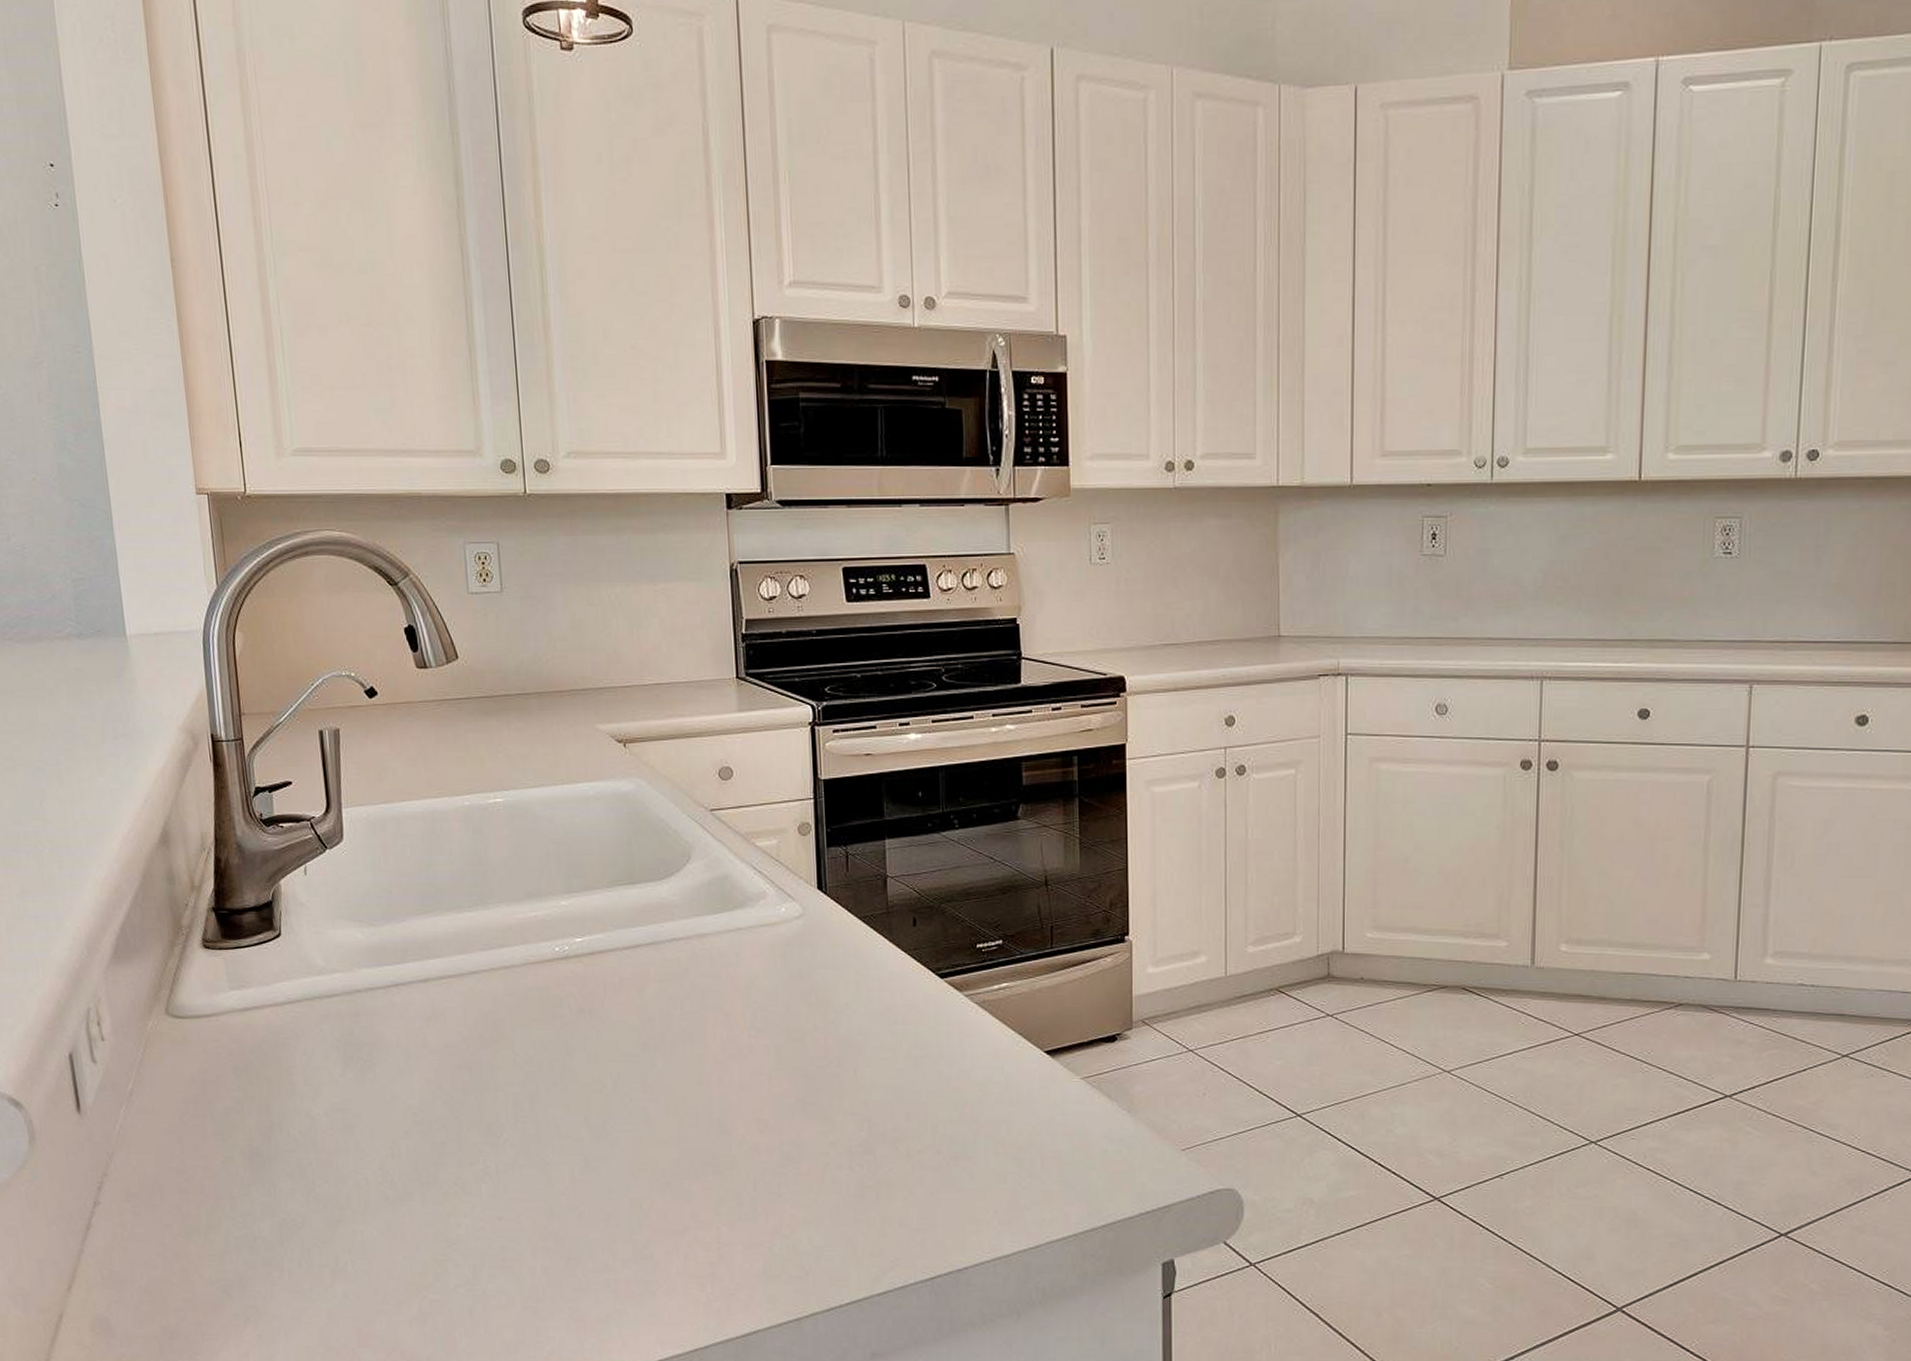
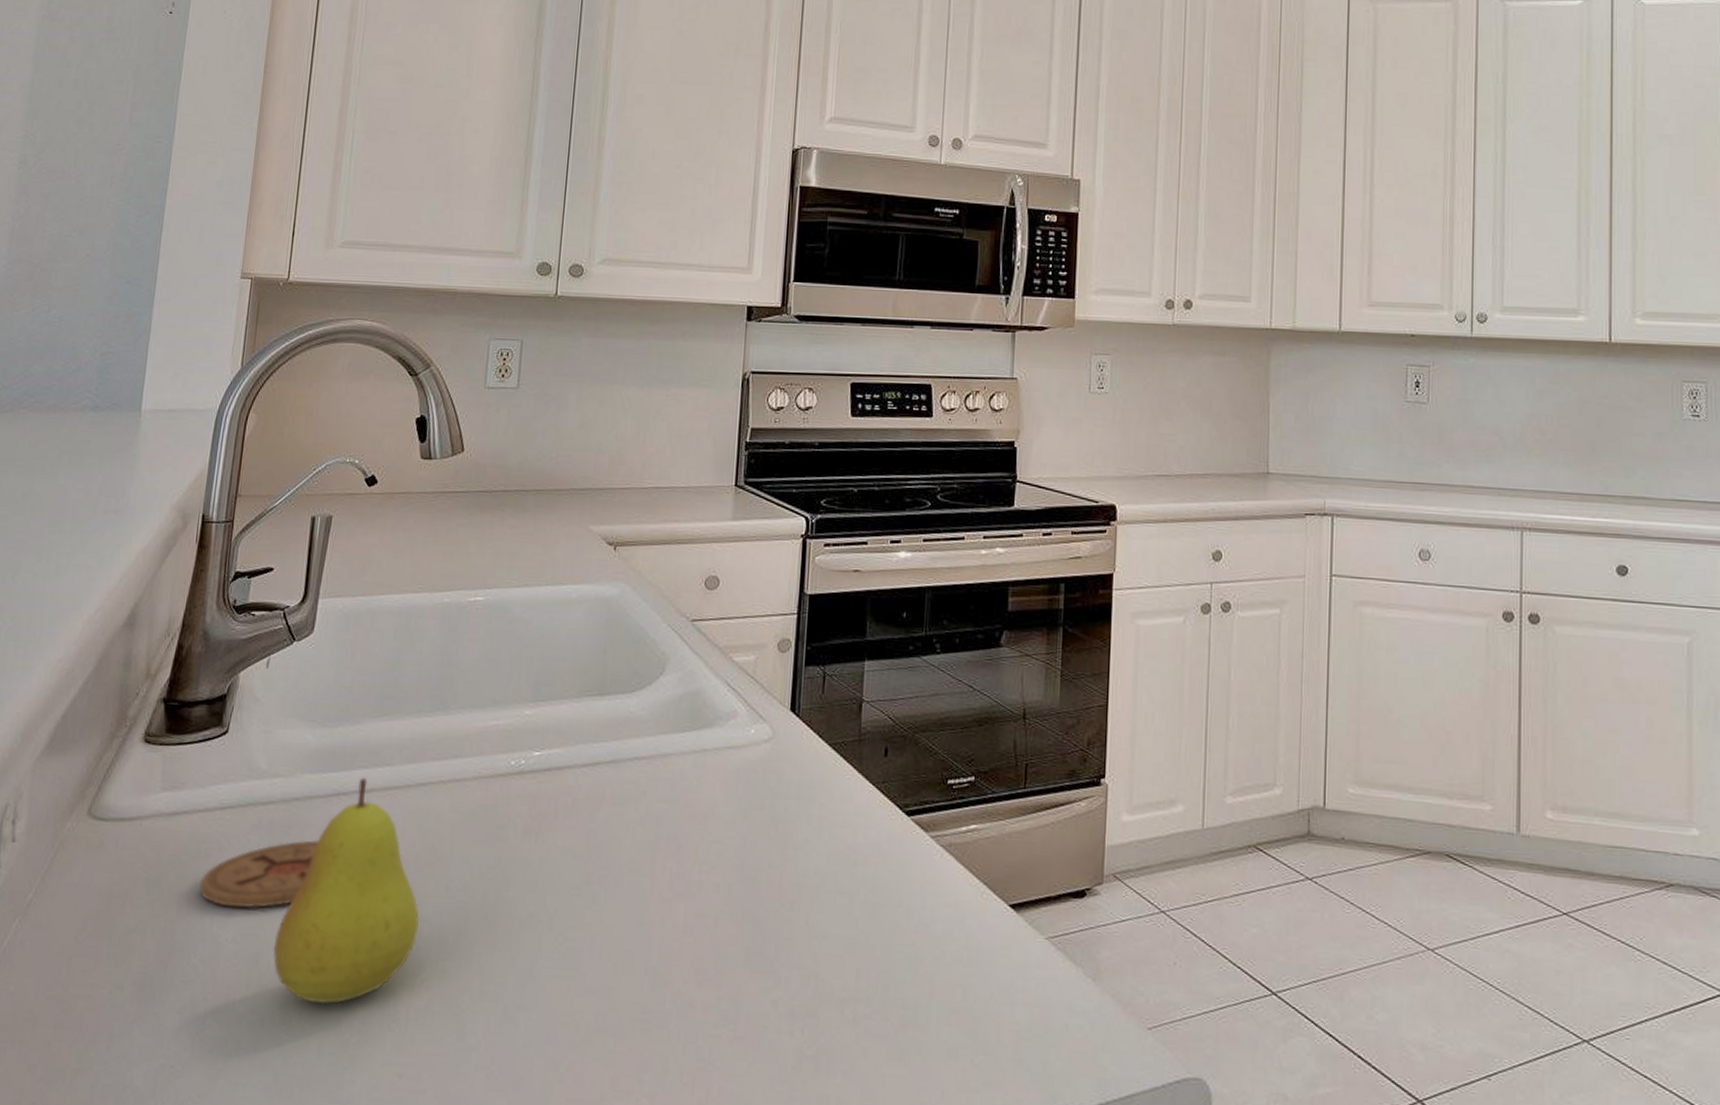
coaster: none [284,1025,387,1087] -> present [199,839,319,909]
fruit: none [362,969,495,1164] -> present [273,777,420,1005]

